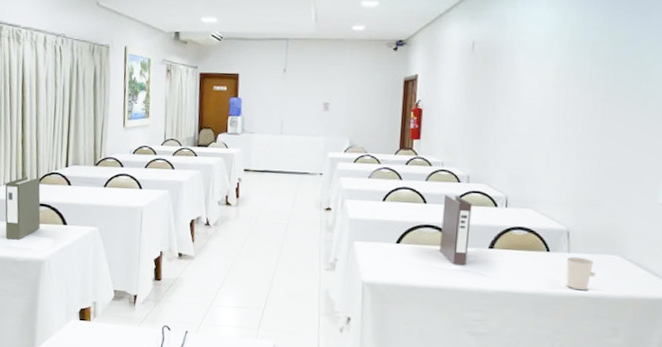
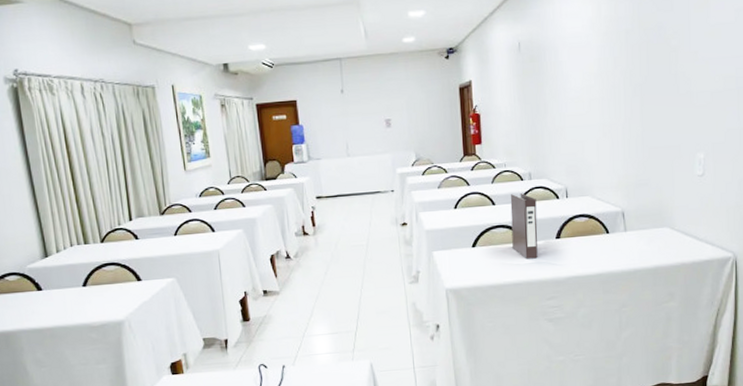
binder: present [5,176,41,240] -> none [66,236,113,306]
cup: present [566,256,596,291] -> none [625,234,650,265]

